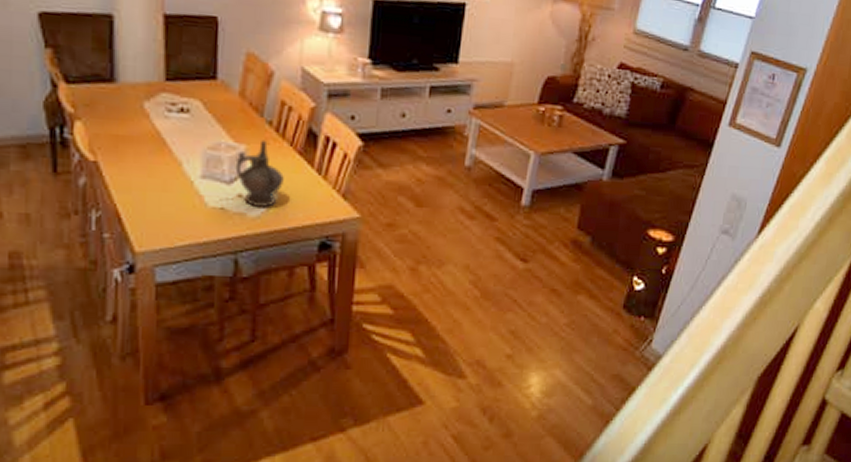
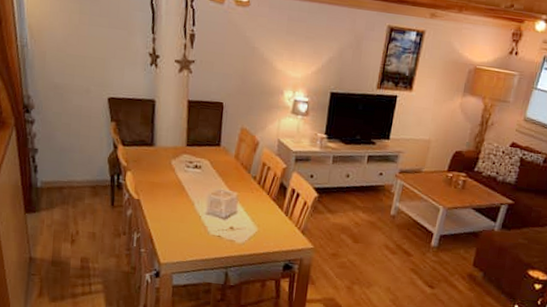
ceremonial vessel: present [235,139,284,209] -> none [229,189,262,238]

